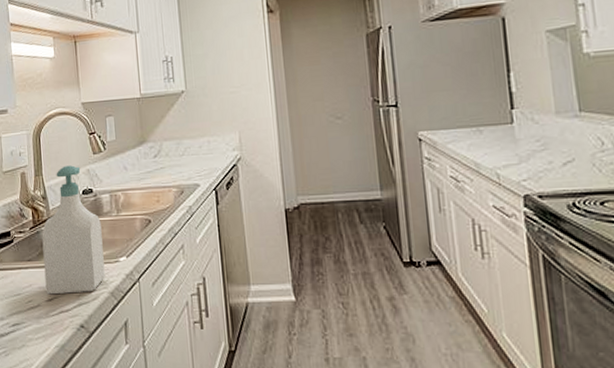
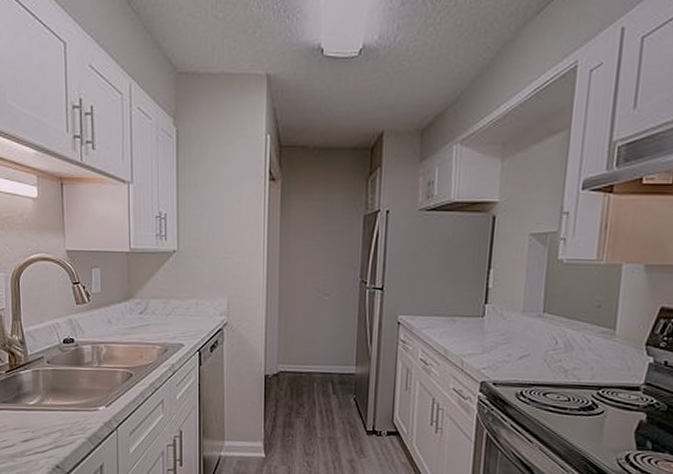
soap bottle: present [42,165,105,295] -> none [19,313,83,436]

